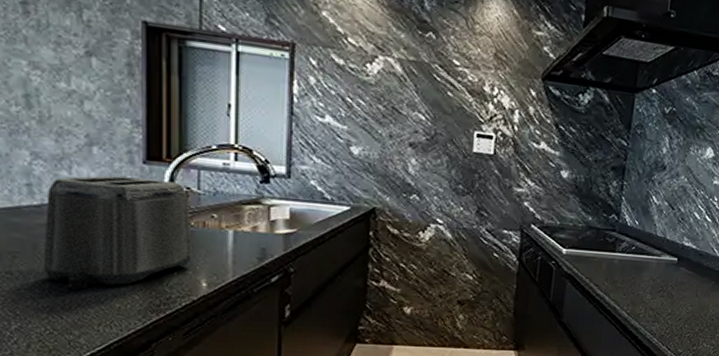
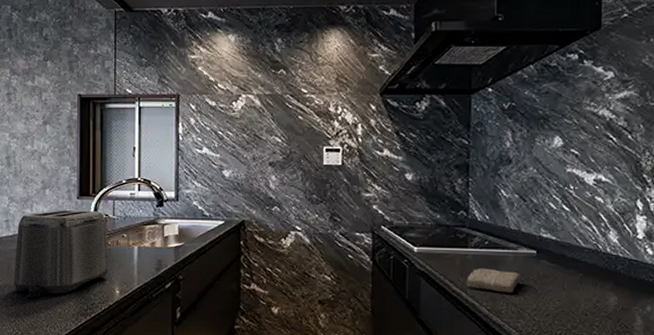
washcloth: none [610,272,661,298] -> present [466,268,521,293]

